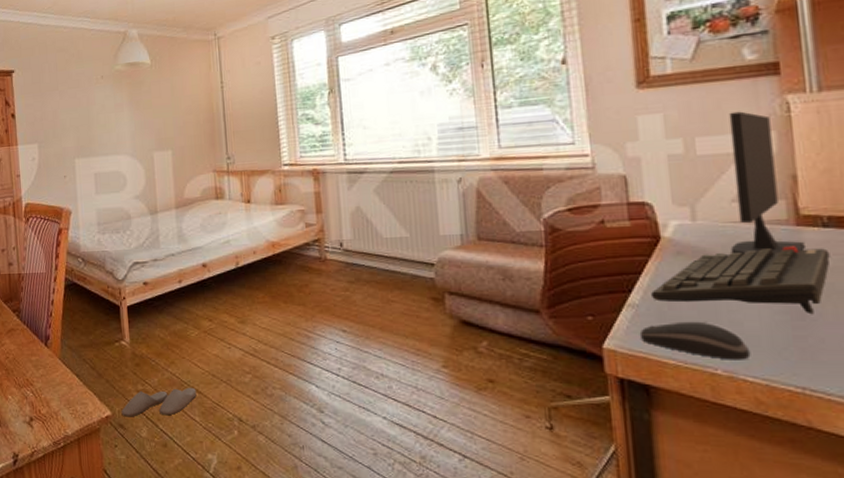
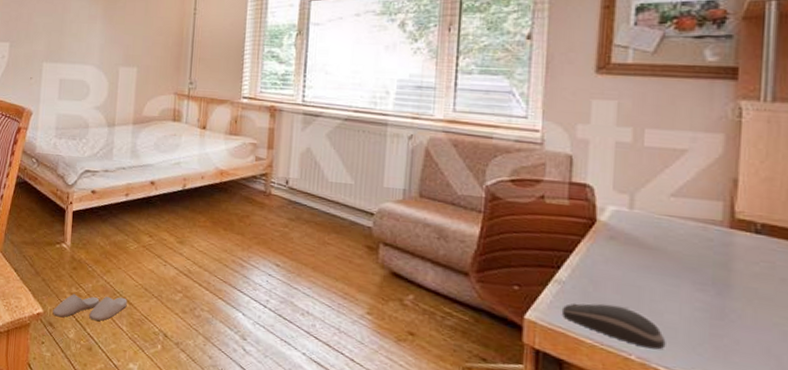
computer keyboard: present [651,246,830,315] -> none [579,242,758,316]
computer monitor: present [729,111,805,256] -> none [662,109,735,253]

